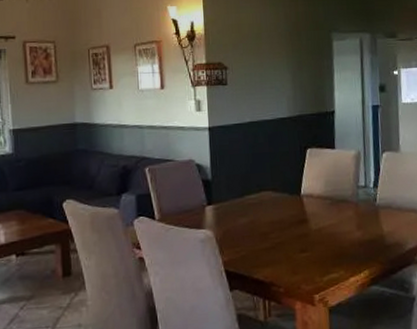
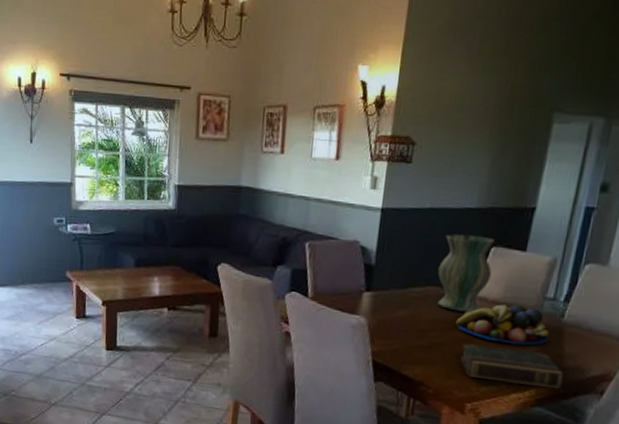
vase: none [267,140,312,211] -> present [438,233,495,312]
fruit bowl: none [291,196,369,233] -> present [456,304,549,346]
book: none [300,235,389,269] -> present [460,343,564,390]

